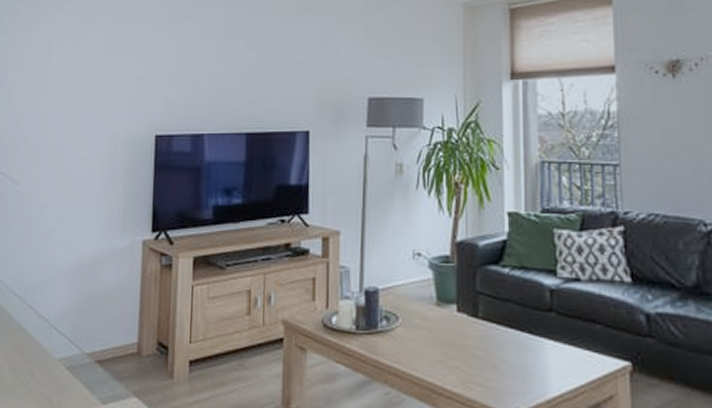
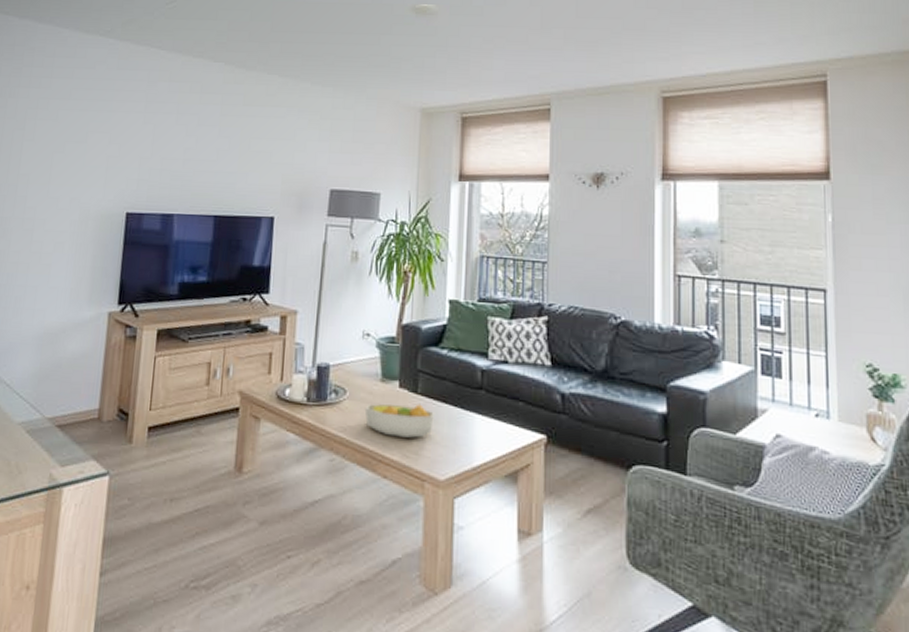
fruit bowl: none [420,329,500,368] -> present [364,403,436,438]

